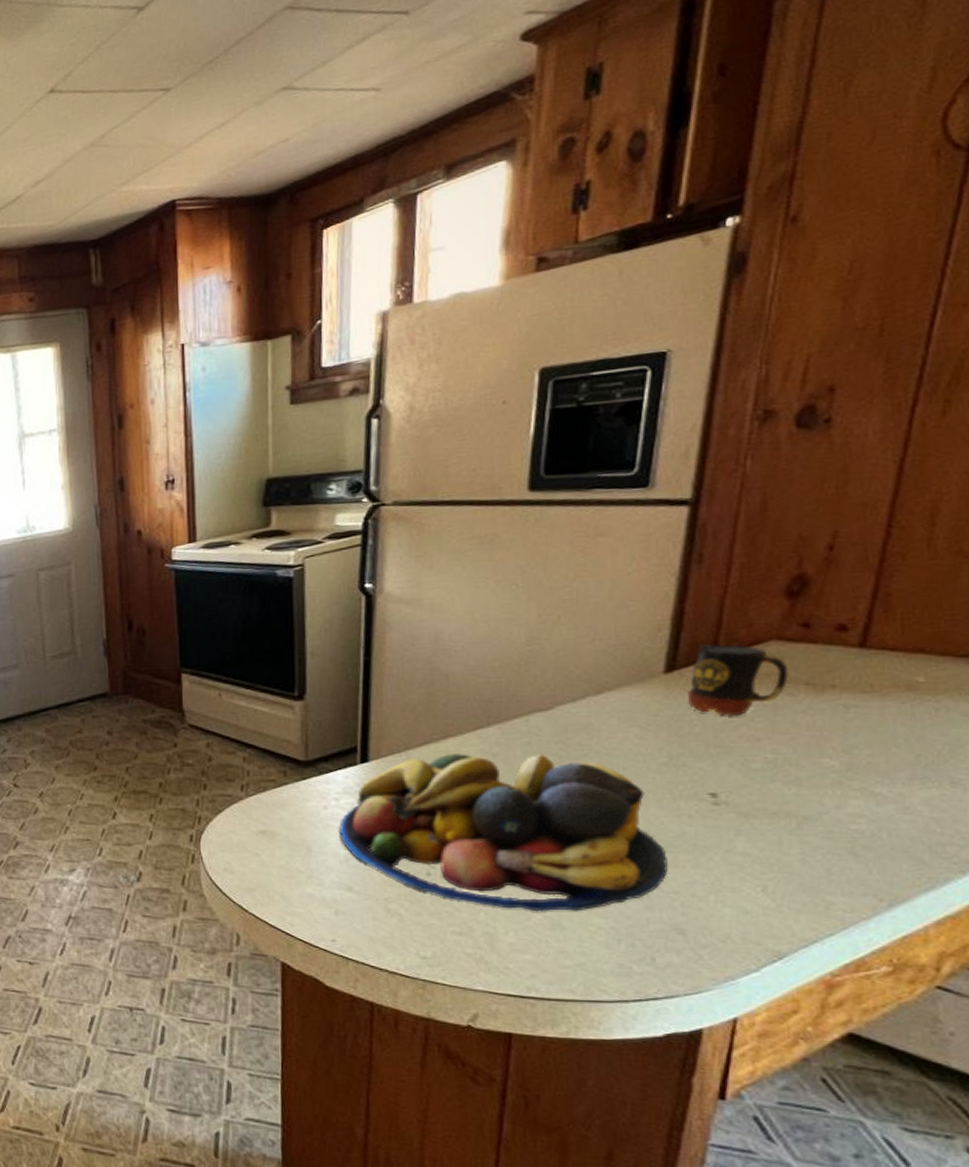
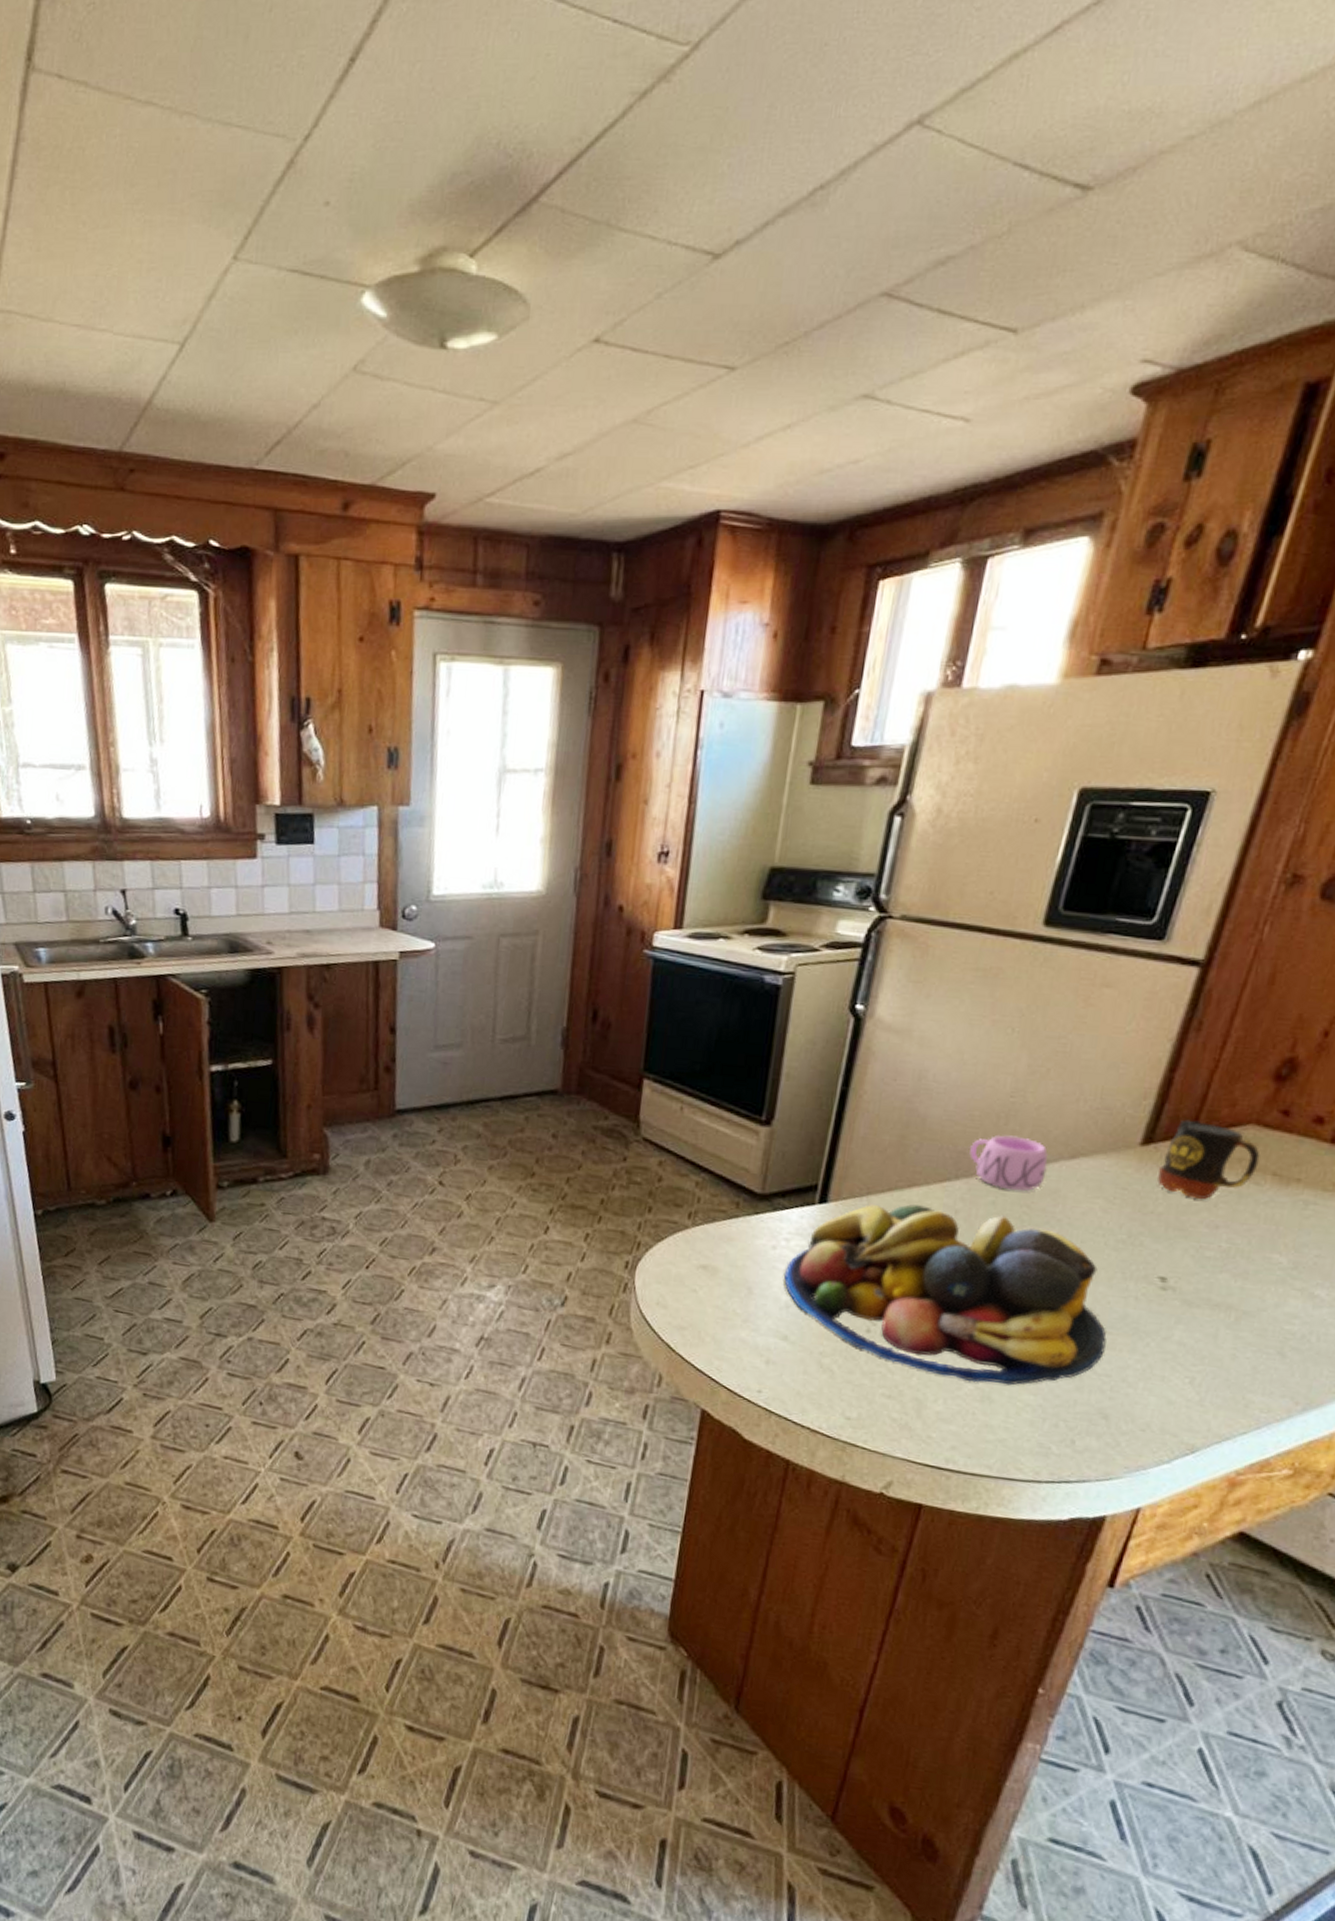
mug: none [495,680,575,730] -> present [969,1134,1048,1192]

